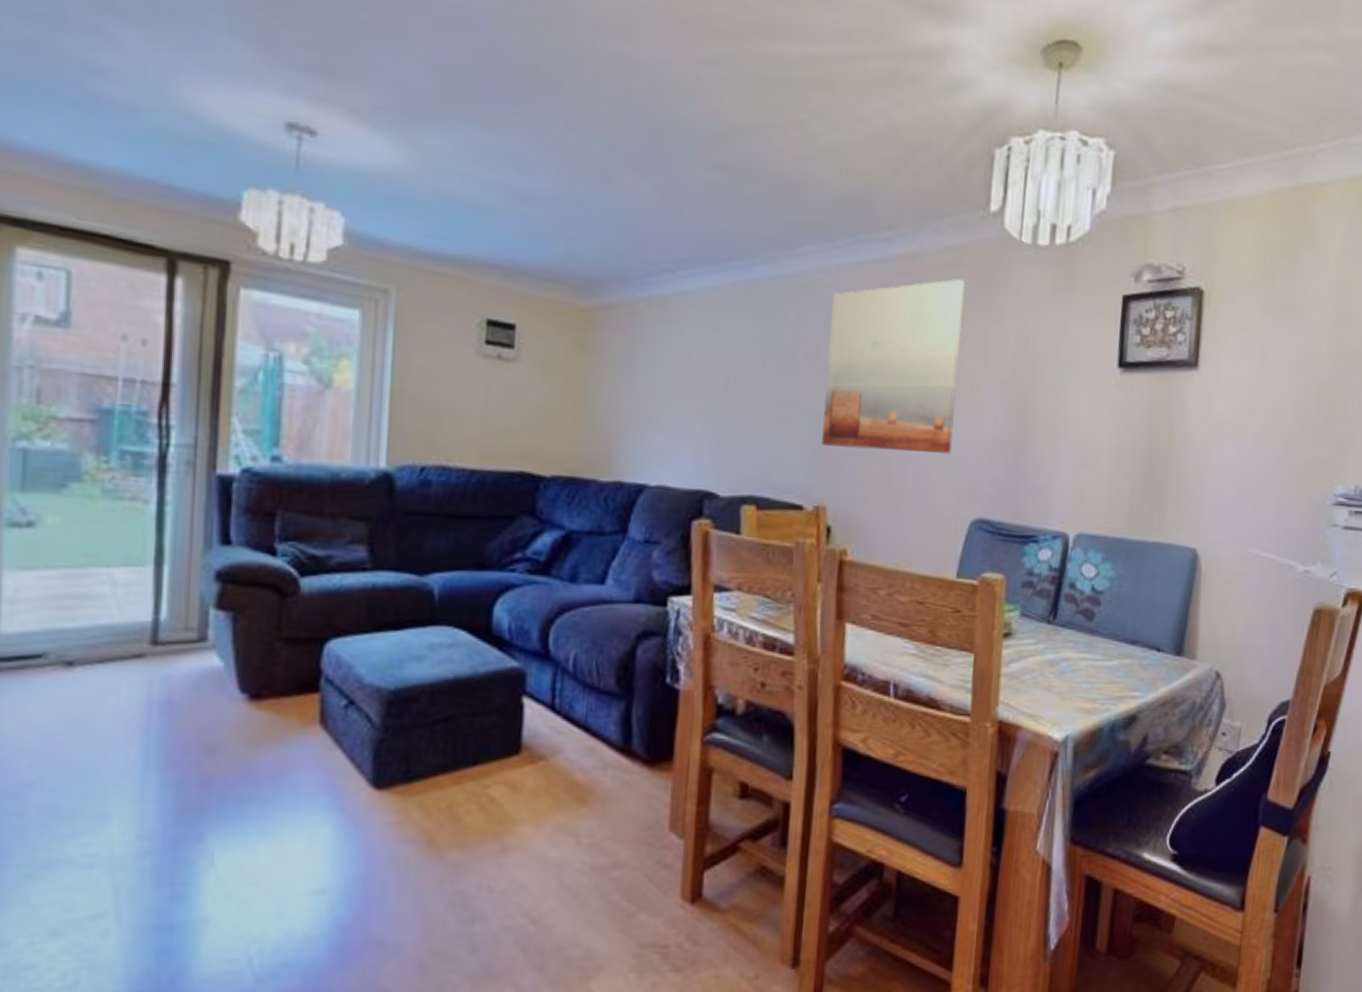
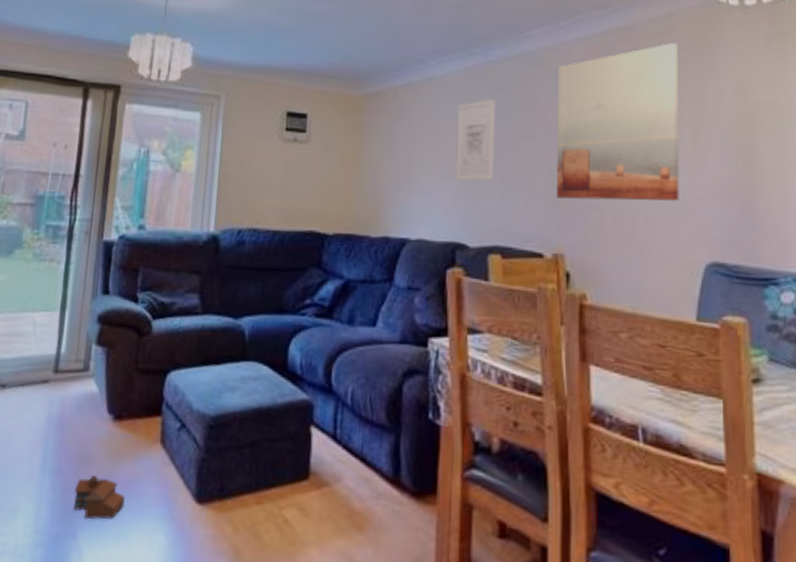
toy house: none [195,767,272,818] -> present [73,475,125,520]
wall art: none [706,324,759,422] -> present [455,99,496,181]

